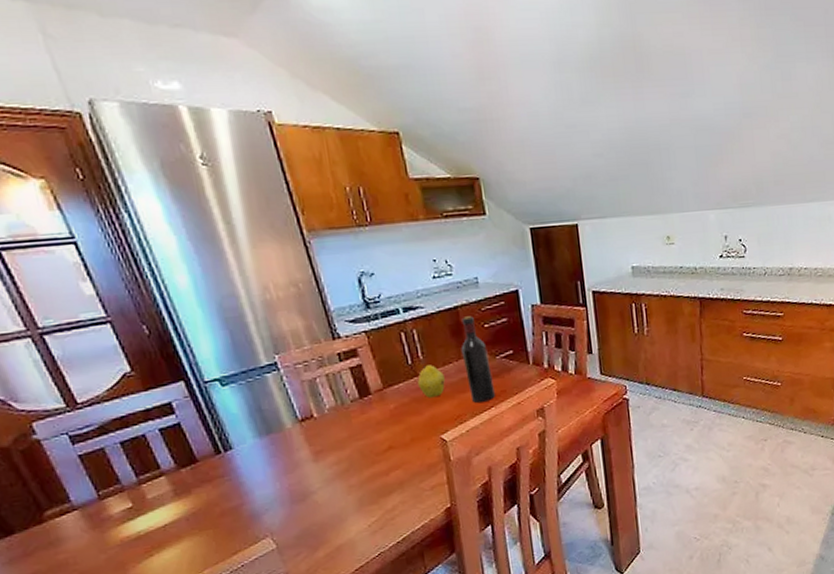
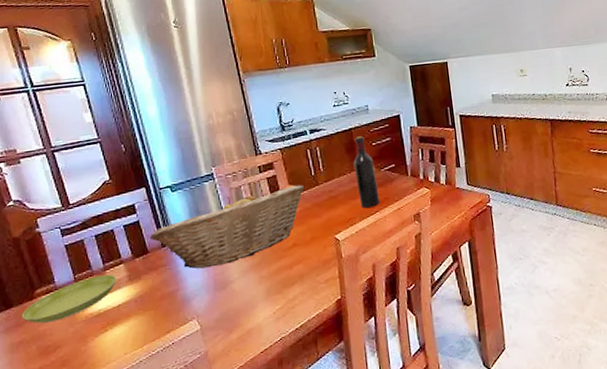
saucer: none [30,489,158,552] -> present [22,274,116,324]
fruit basket: none [197,375,400,479] -> present [149,184,305,269]
fruit: present [417,365,445,398] -> none [318,176,340,204]

